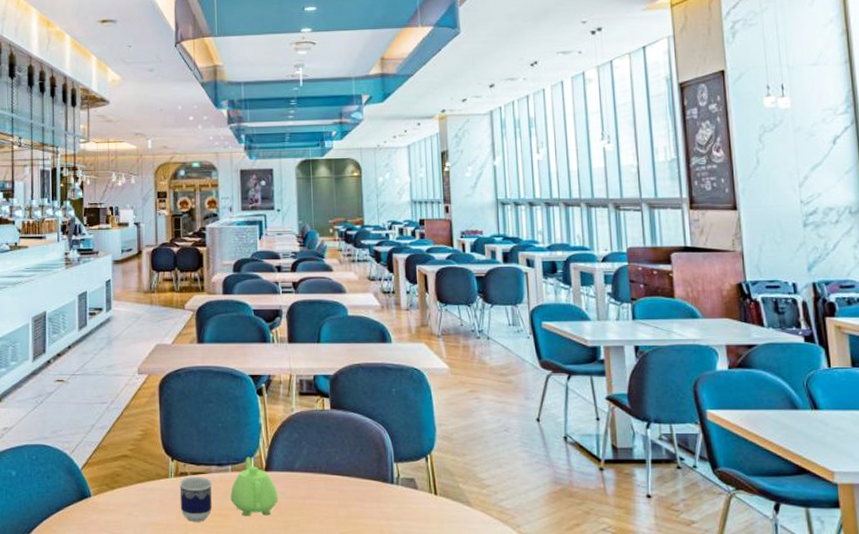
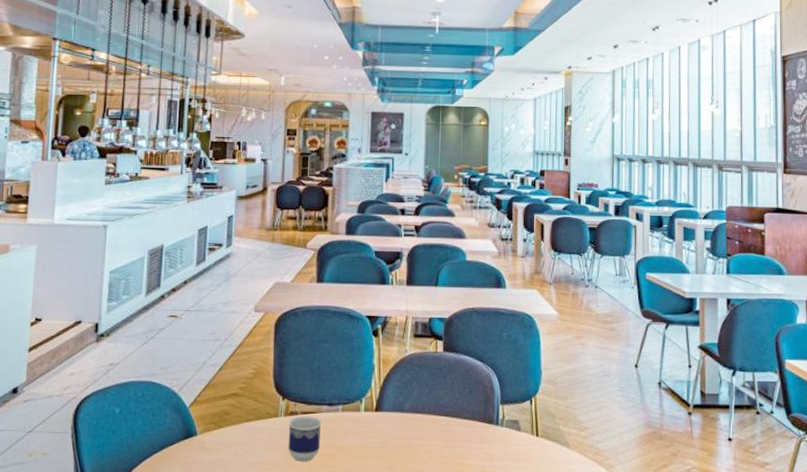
teapot: present [230,456,278,517] -> none [339,397,386,457]

